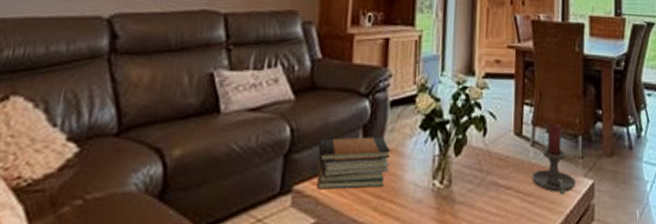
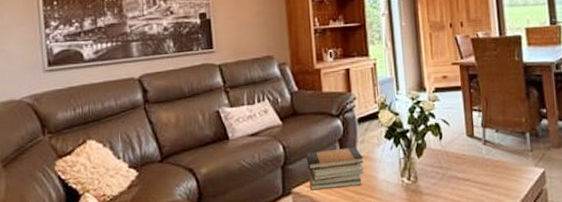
candle holder: present [532,122,576,195] -> none [487,123,528,183]

